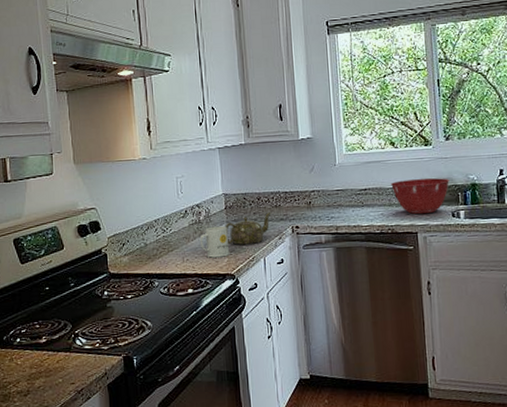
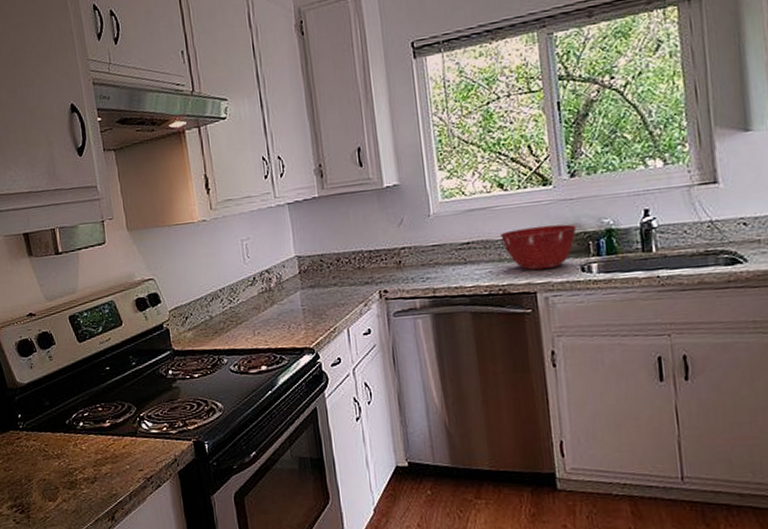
mug: present [199,226,230,258] -> none [271,293,307,330]
teapot: present [226,213,271,245] -> none [301,276,354,315]

